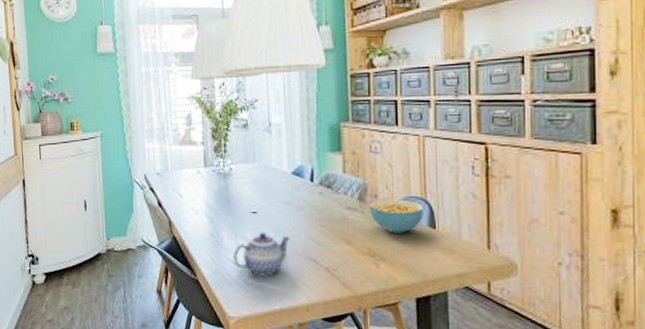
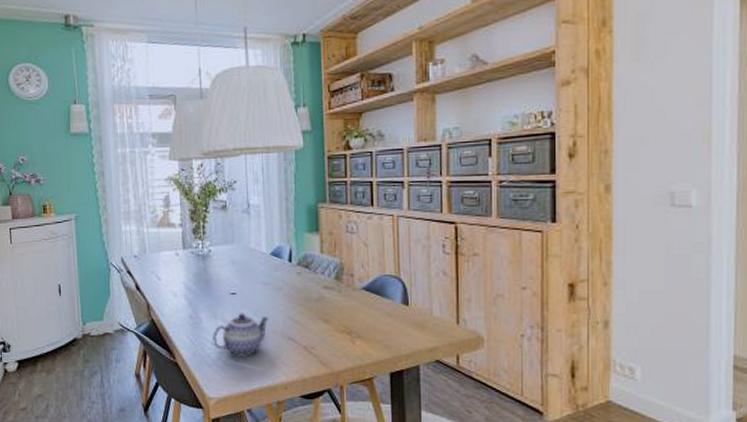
cereal bowl: present [369,199,423,233] -> none [345,278,397,311]

